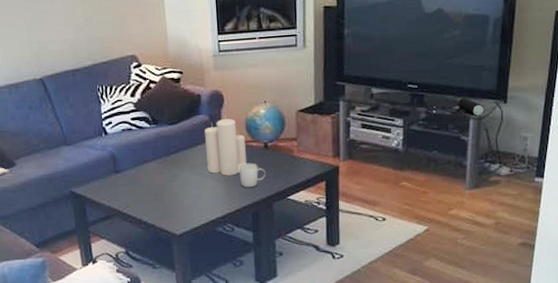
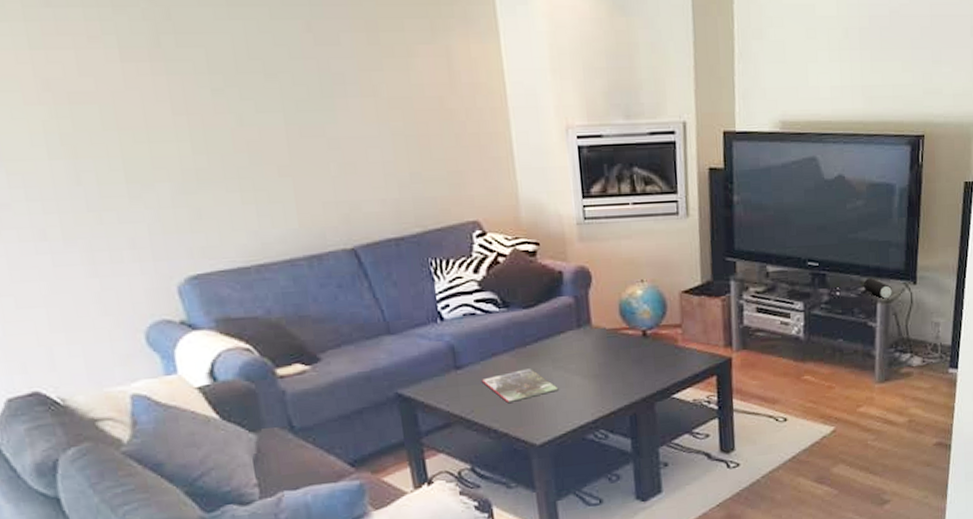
magazine: none [135,173,195,200] -> present [481,369,559,403]
candle: present [204,114,247,176] -> none [567,296,623,371]
mug: present [238,163,266,188] -> none [612,354,645,386]

